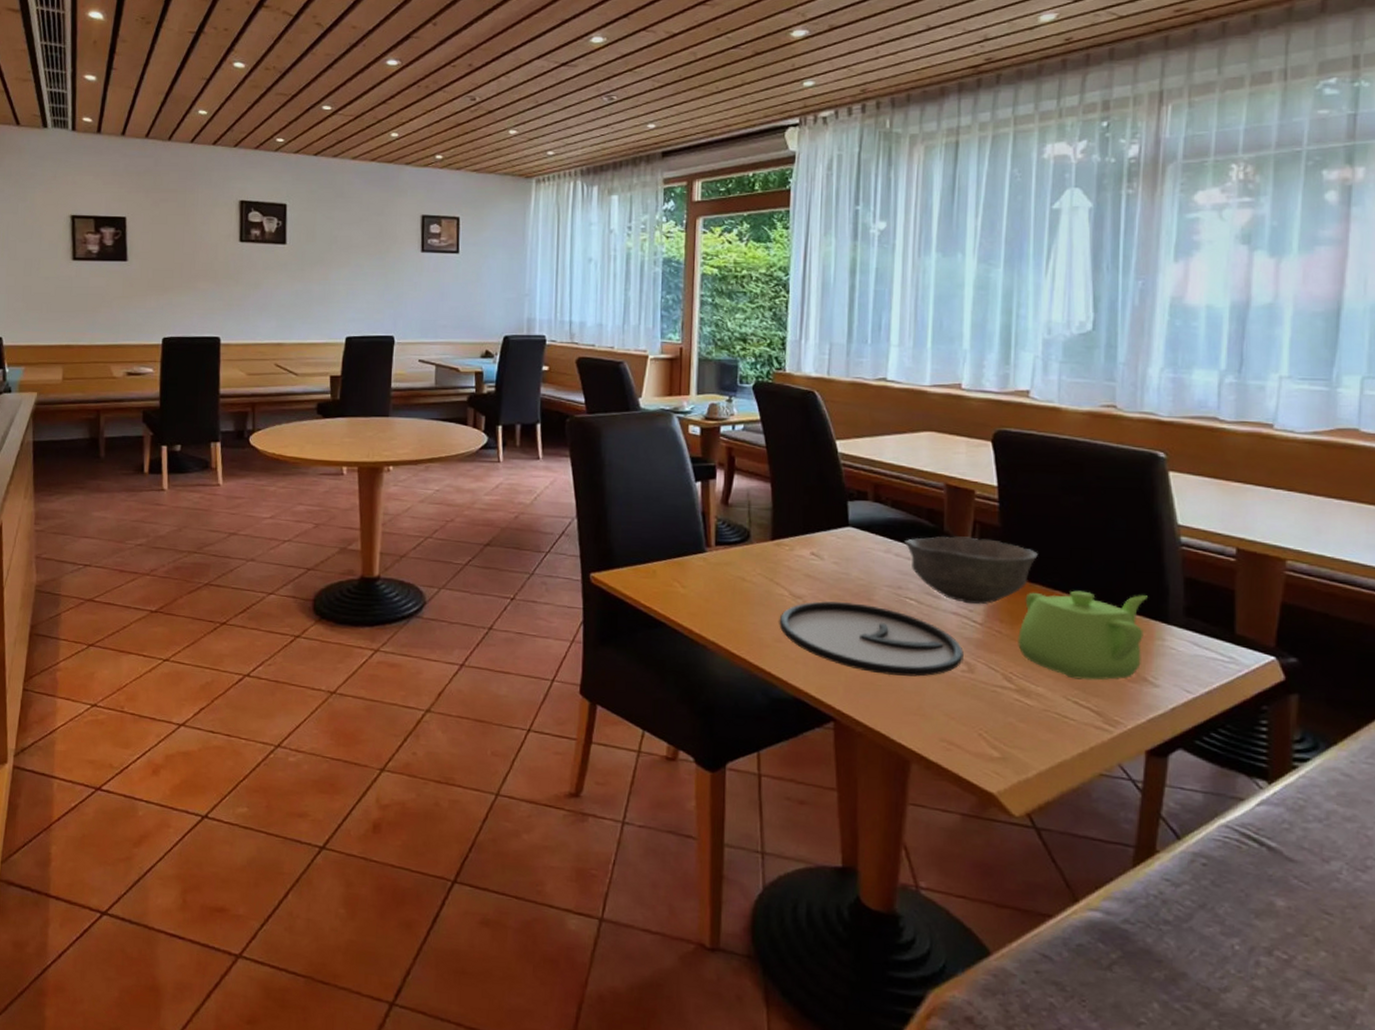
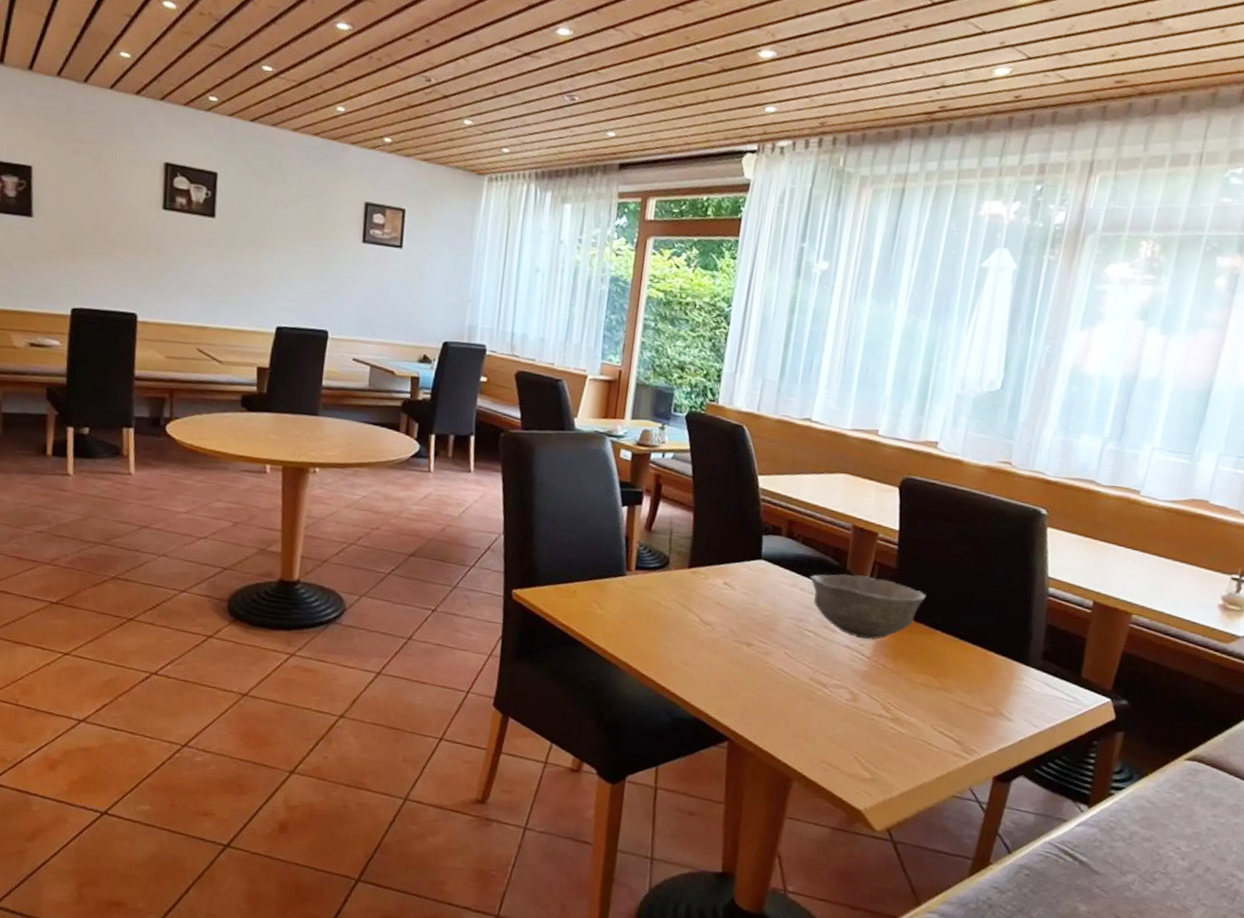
plate: present [779,601,964,677] -> none [687,629,851,703]
teapot: present [1018,590,1147,681] -> none [898,630,1014,714]

